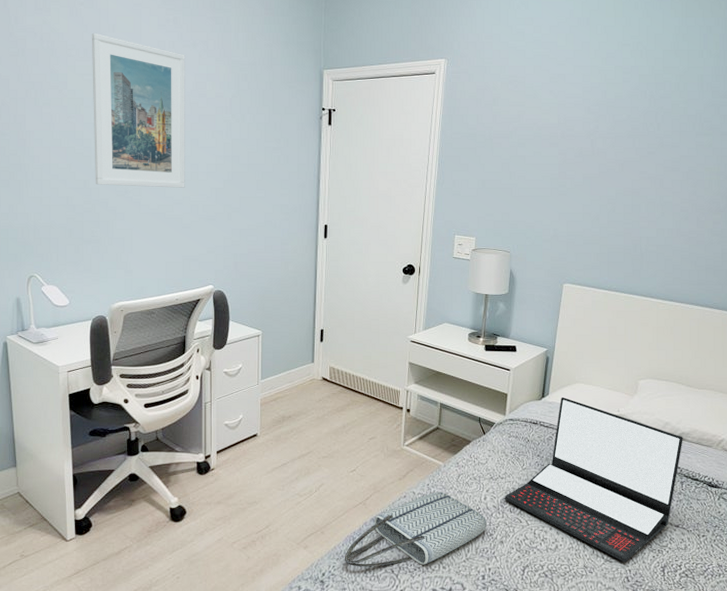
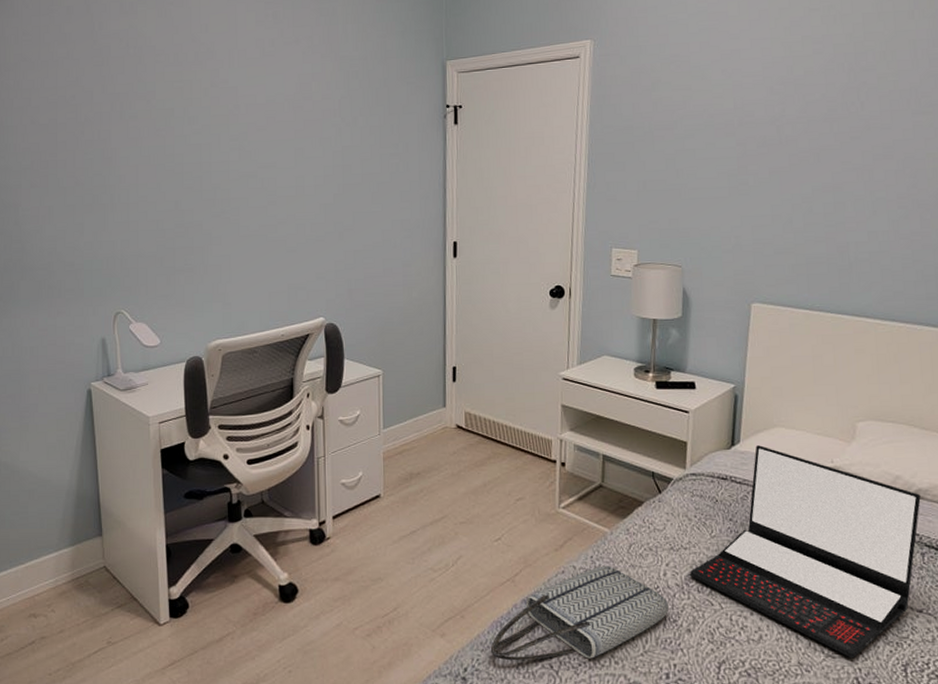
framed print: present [91,32,185,188] -> none [182,34,290,206]

